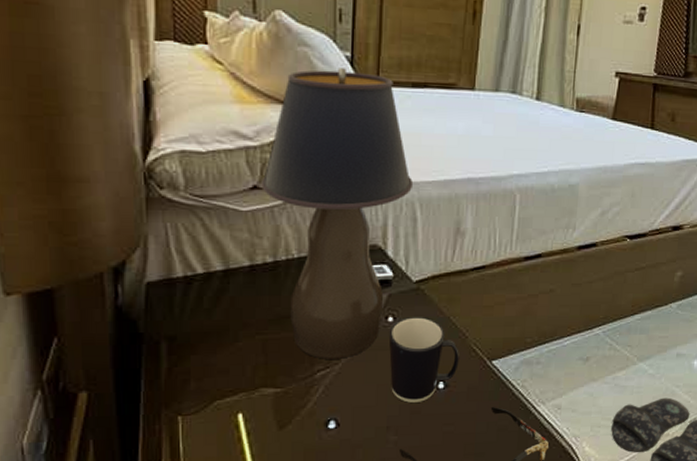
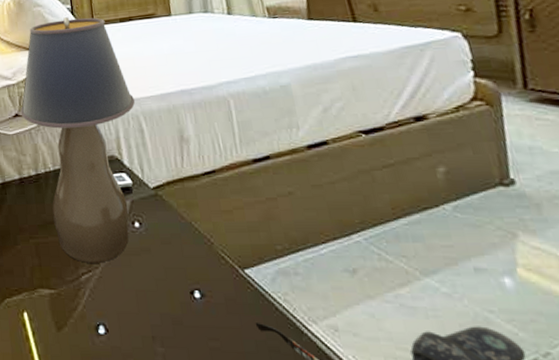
mug: present [388,317,459,403] -> none [137,222,211,312]

